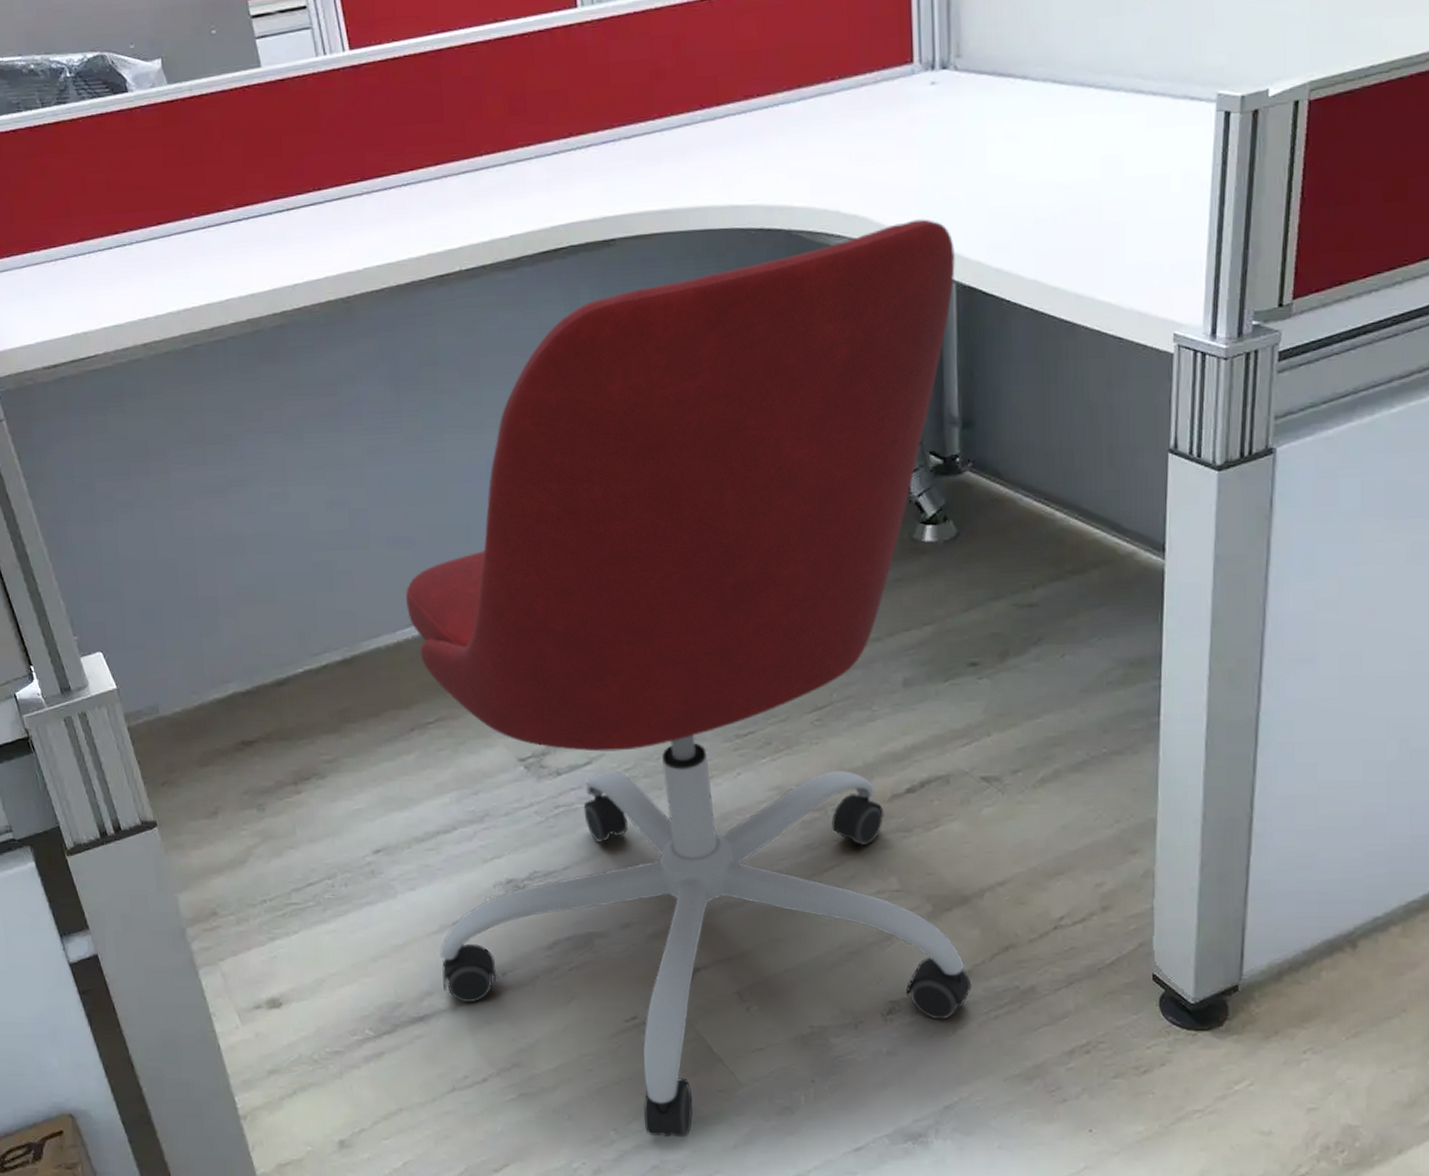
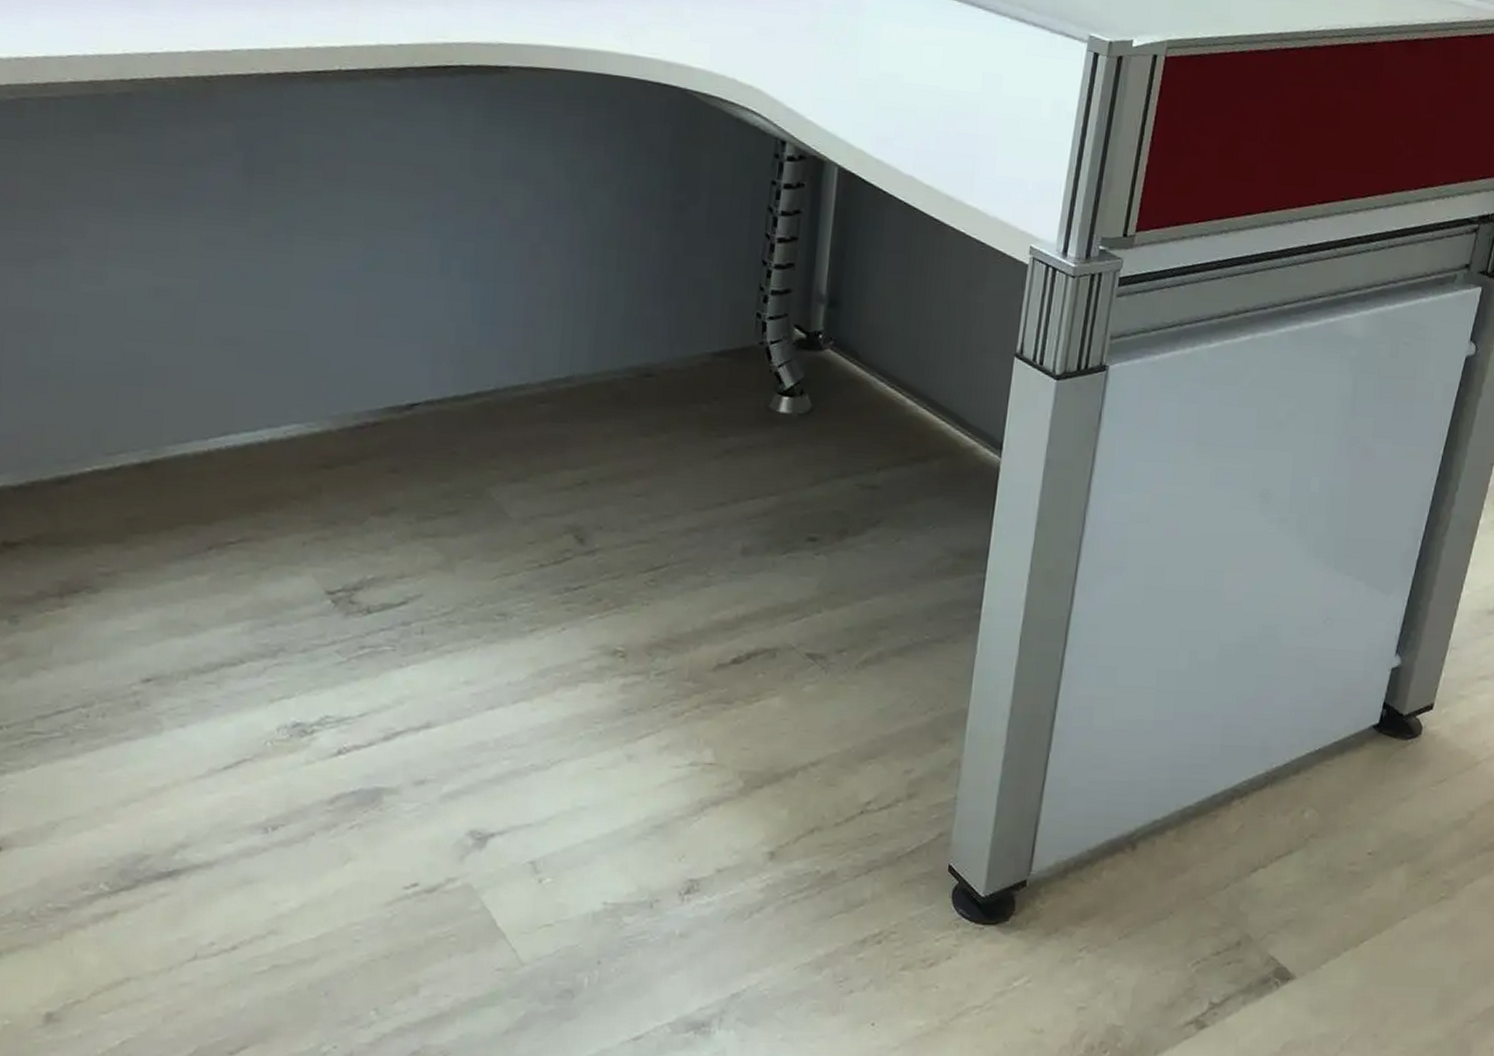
office chair: present [405,219,972,1138] -> none [201,100,841,1020]

